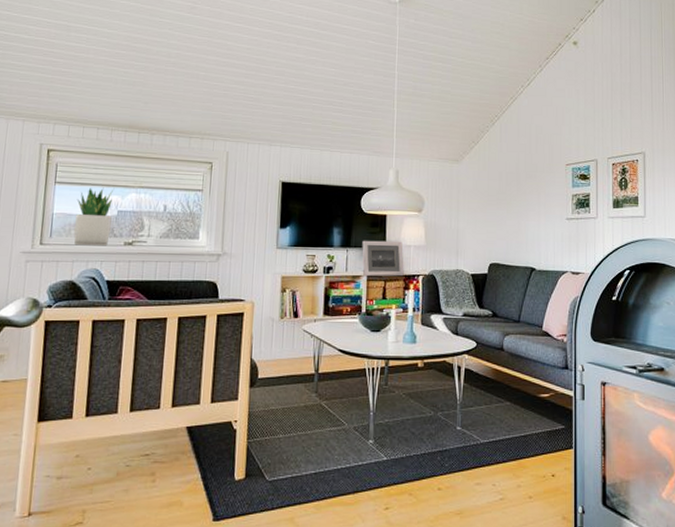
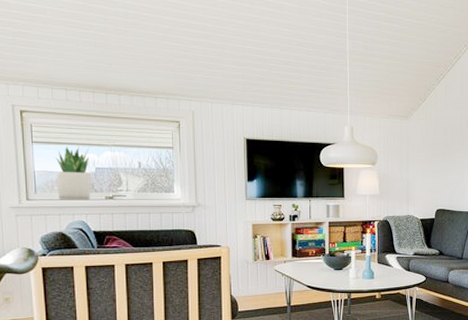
picture frame: present [362,240,404,277] -> none [323,191,361,223]

